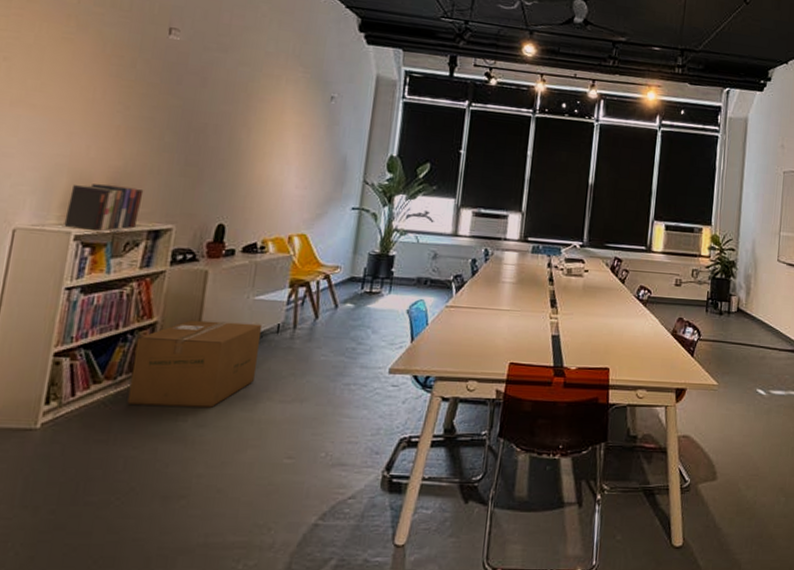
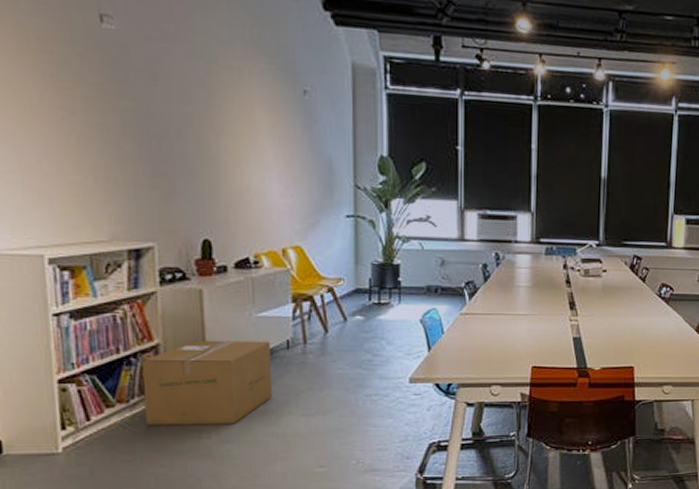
books: present [64,184,144,231] -> none [32,201,114,254]

